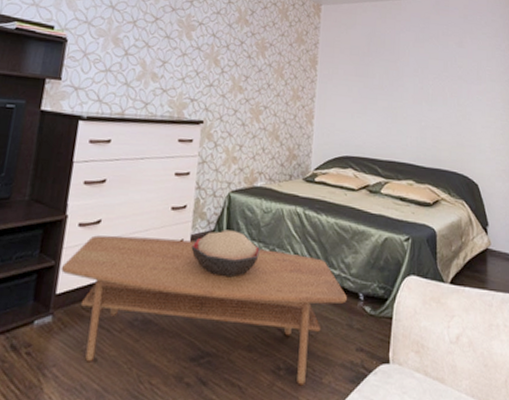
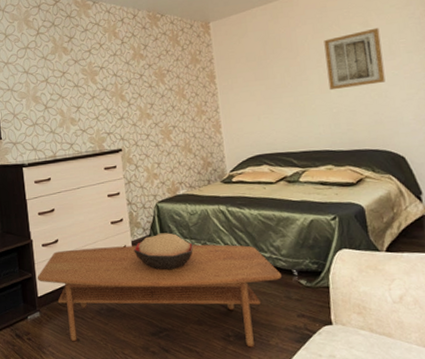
wall art: none [422,50,471,105] -> present [324,27,386,91]

